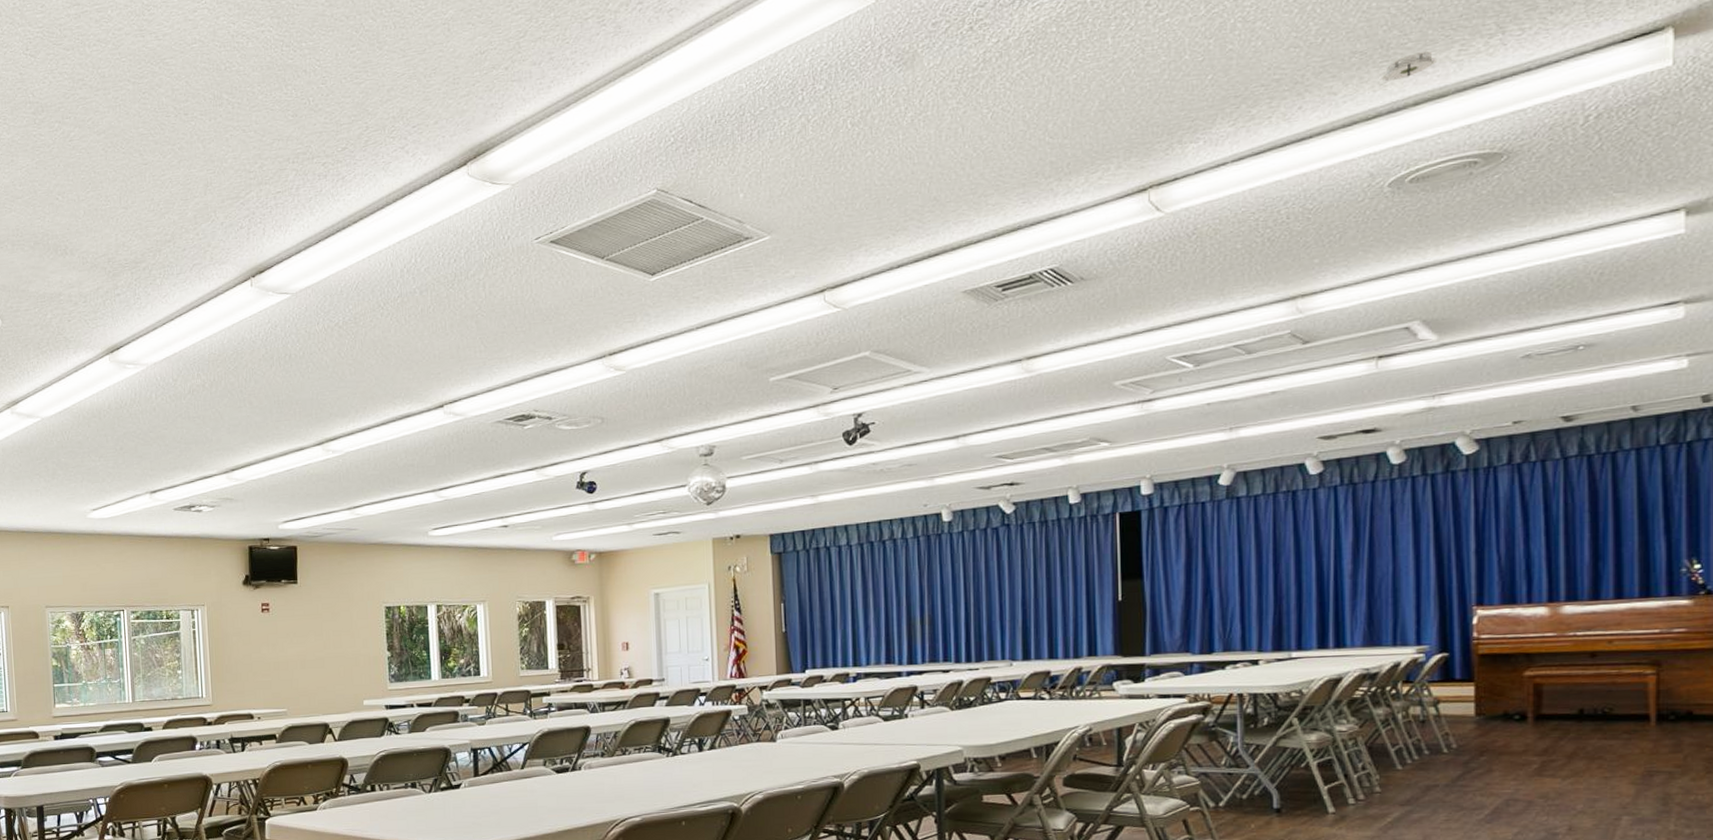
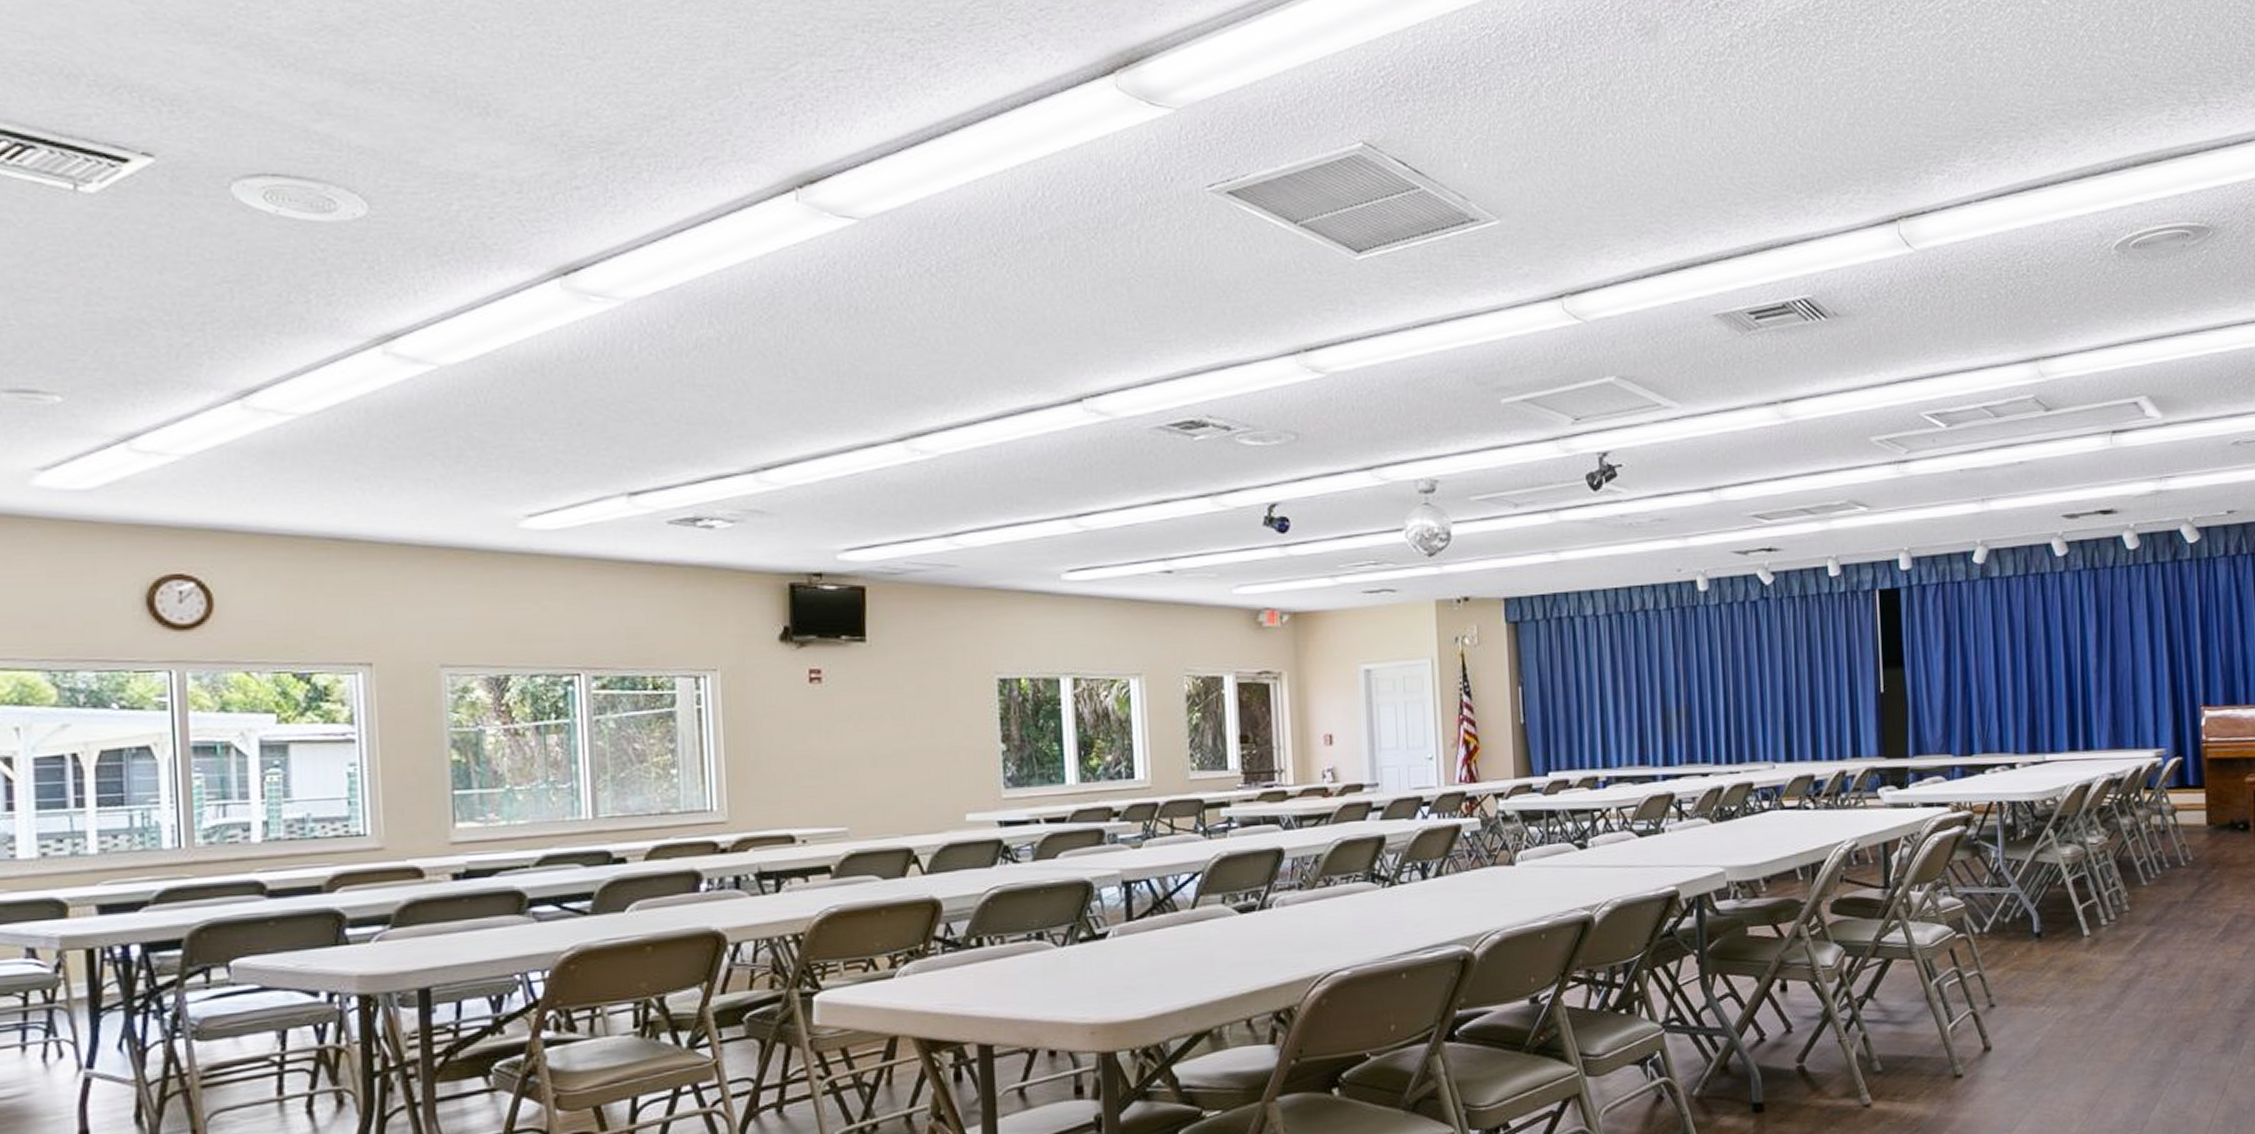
smoke detector: present [1380,51,1438,87] -> none [2104,111,2152,141]

